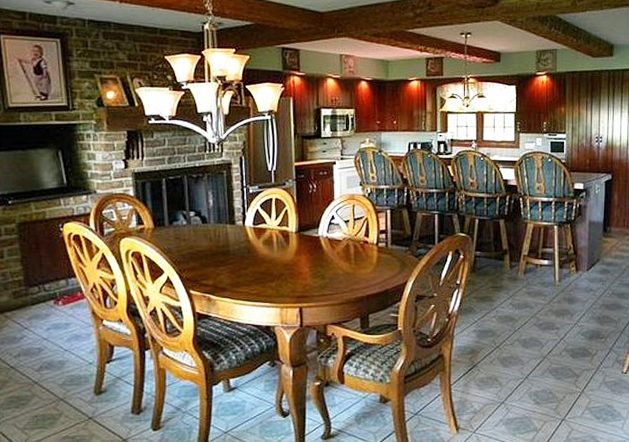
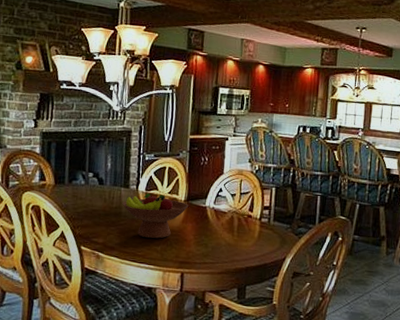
fruit bowl: none [229,227,301,274] -> present [122,193,189,239]

